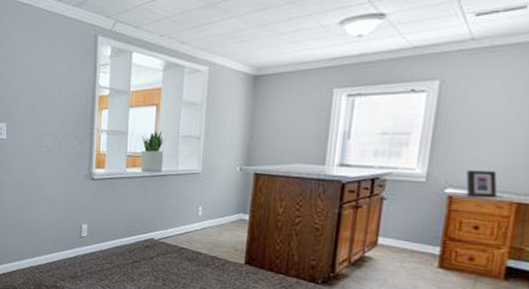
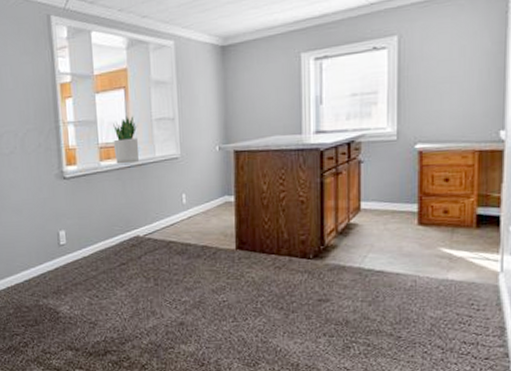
picture frame: present [466,170,498,198] -> none [432,122,460,151]

